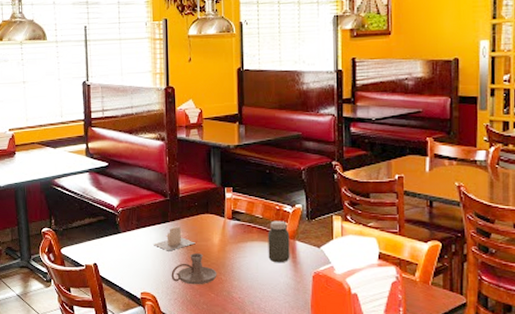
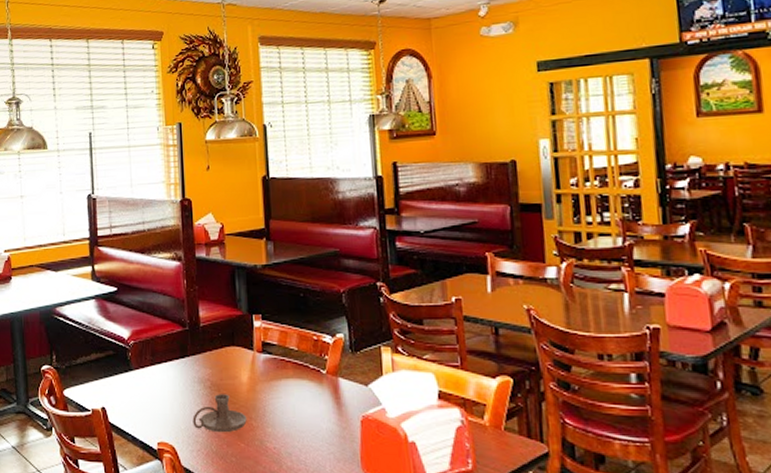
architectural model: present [154,226,196,251] -> none [171,361,220,392]
jar: present [268,220,290,263] -> none [305,353,333,405]

